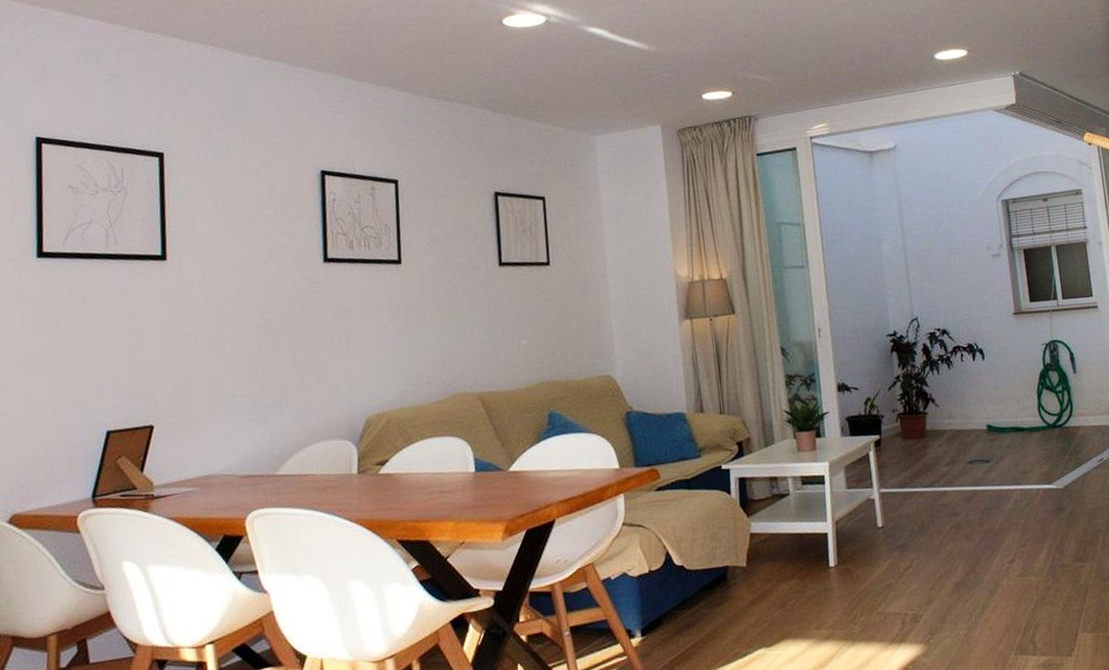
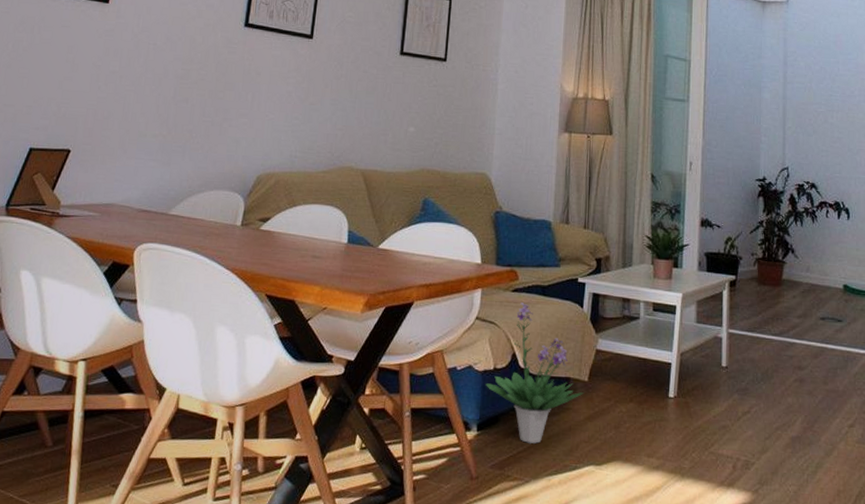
potted plant: none [643,500,745,639] -> present [486,302,584,444]

